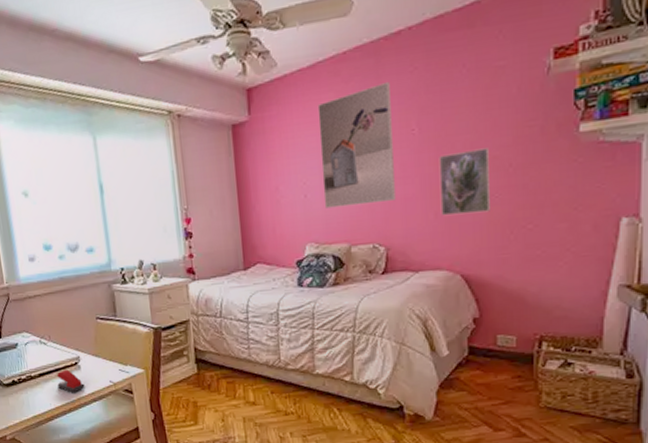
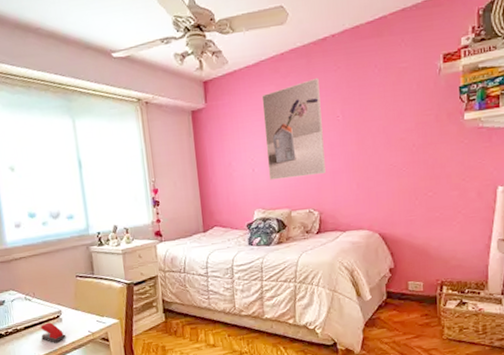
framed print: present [438,148,490,216] -> none [358,131,399,186]

